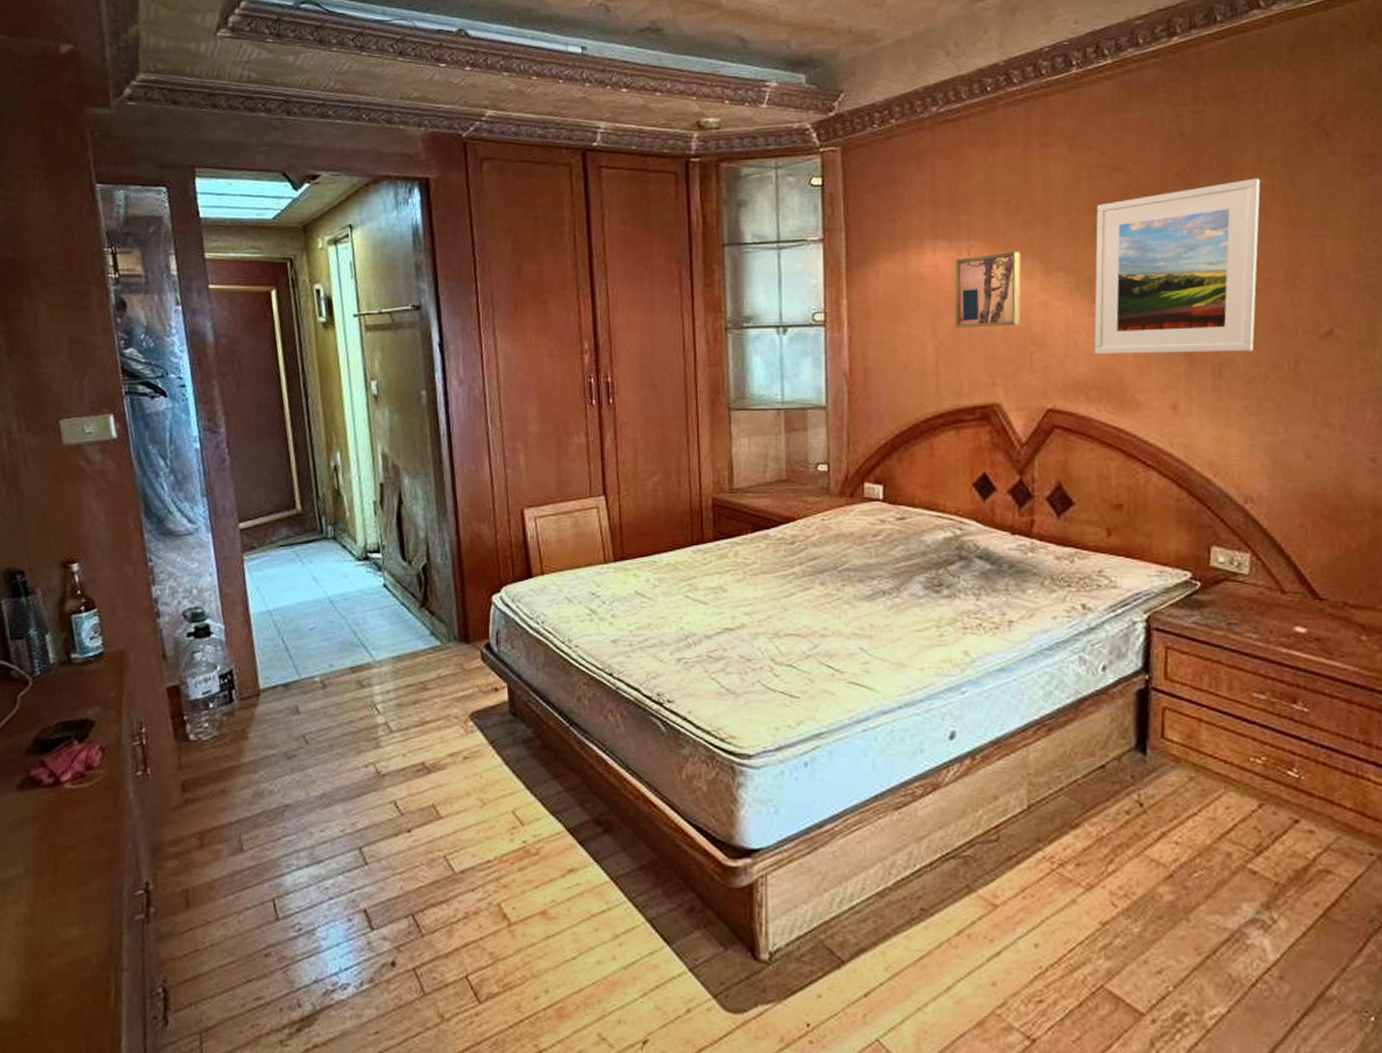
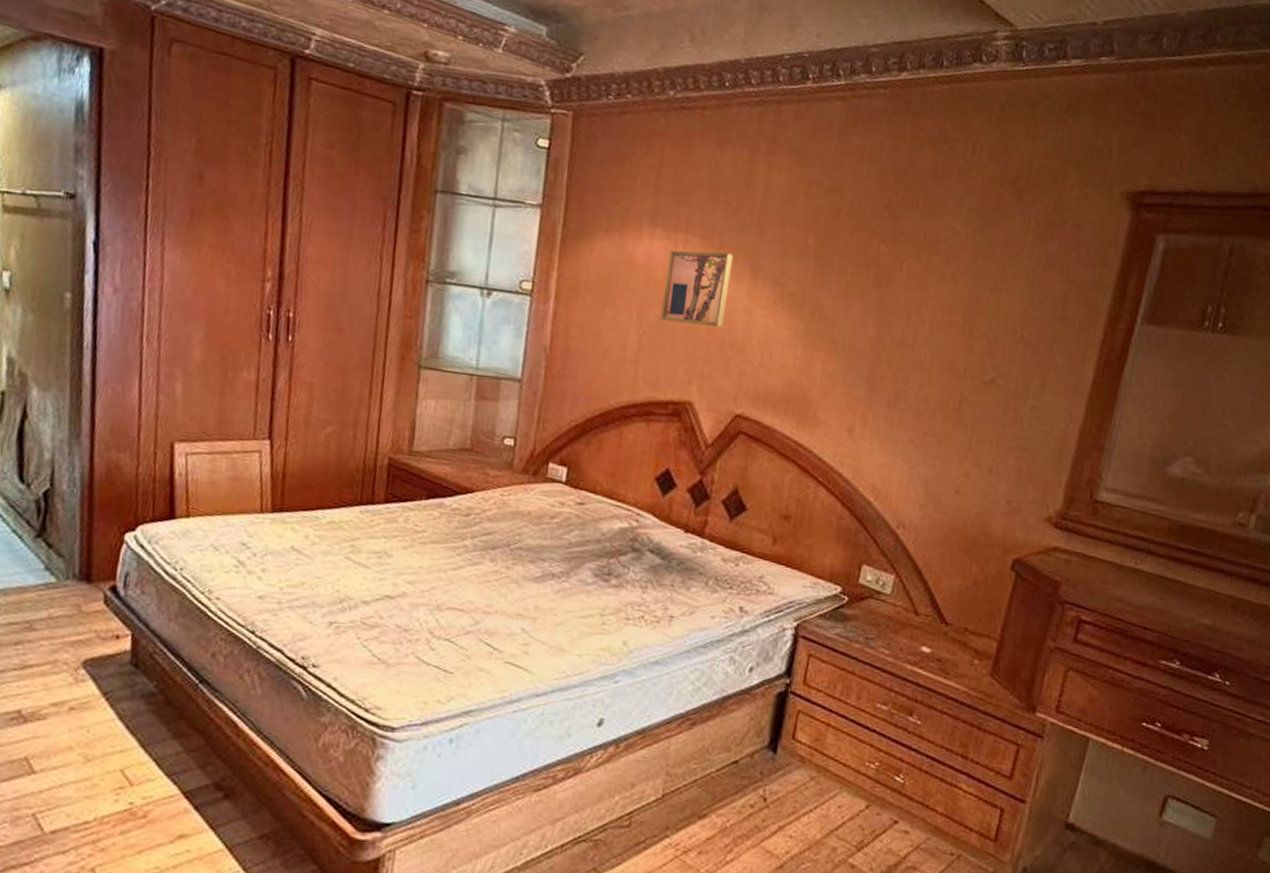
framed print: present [1094,177,1261,355] -> none [787,221,957,388]

